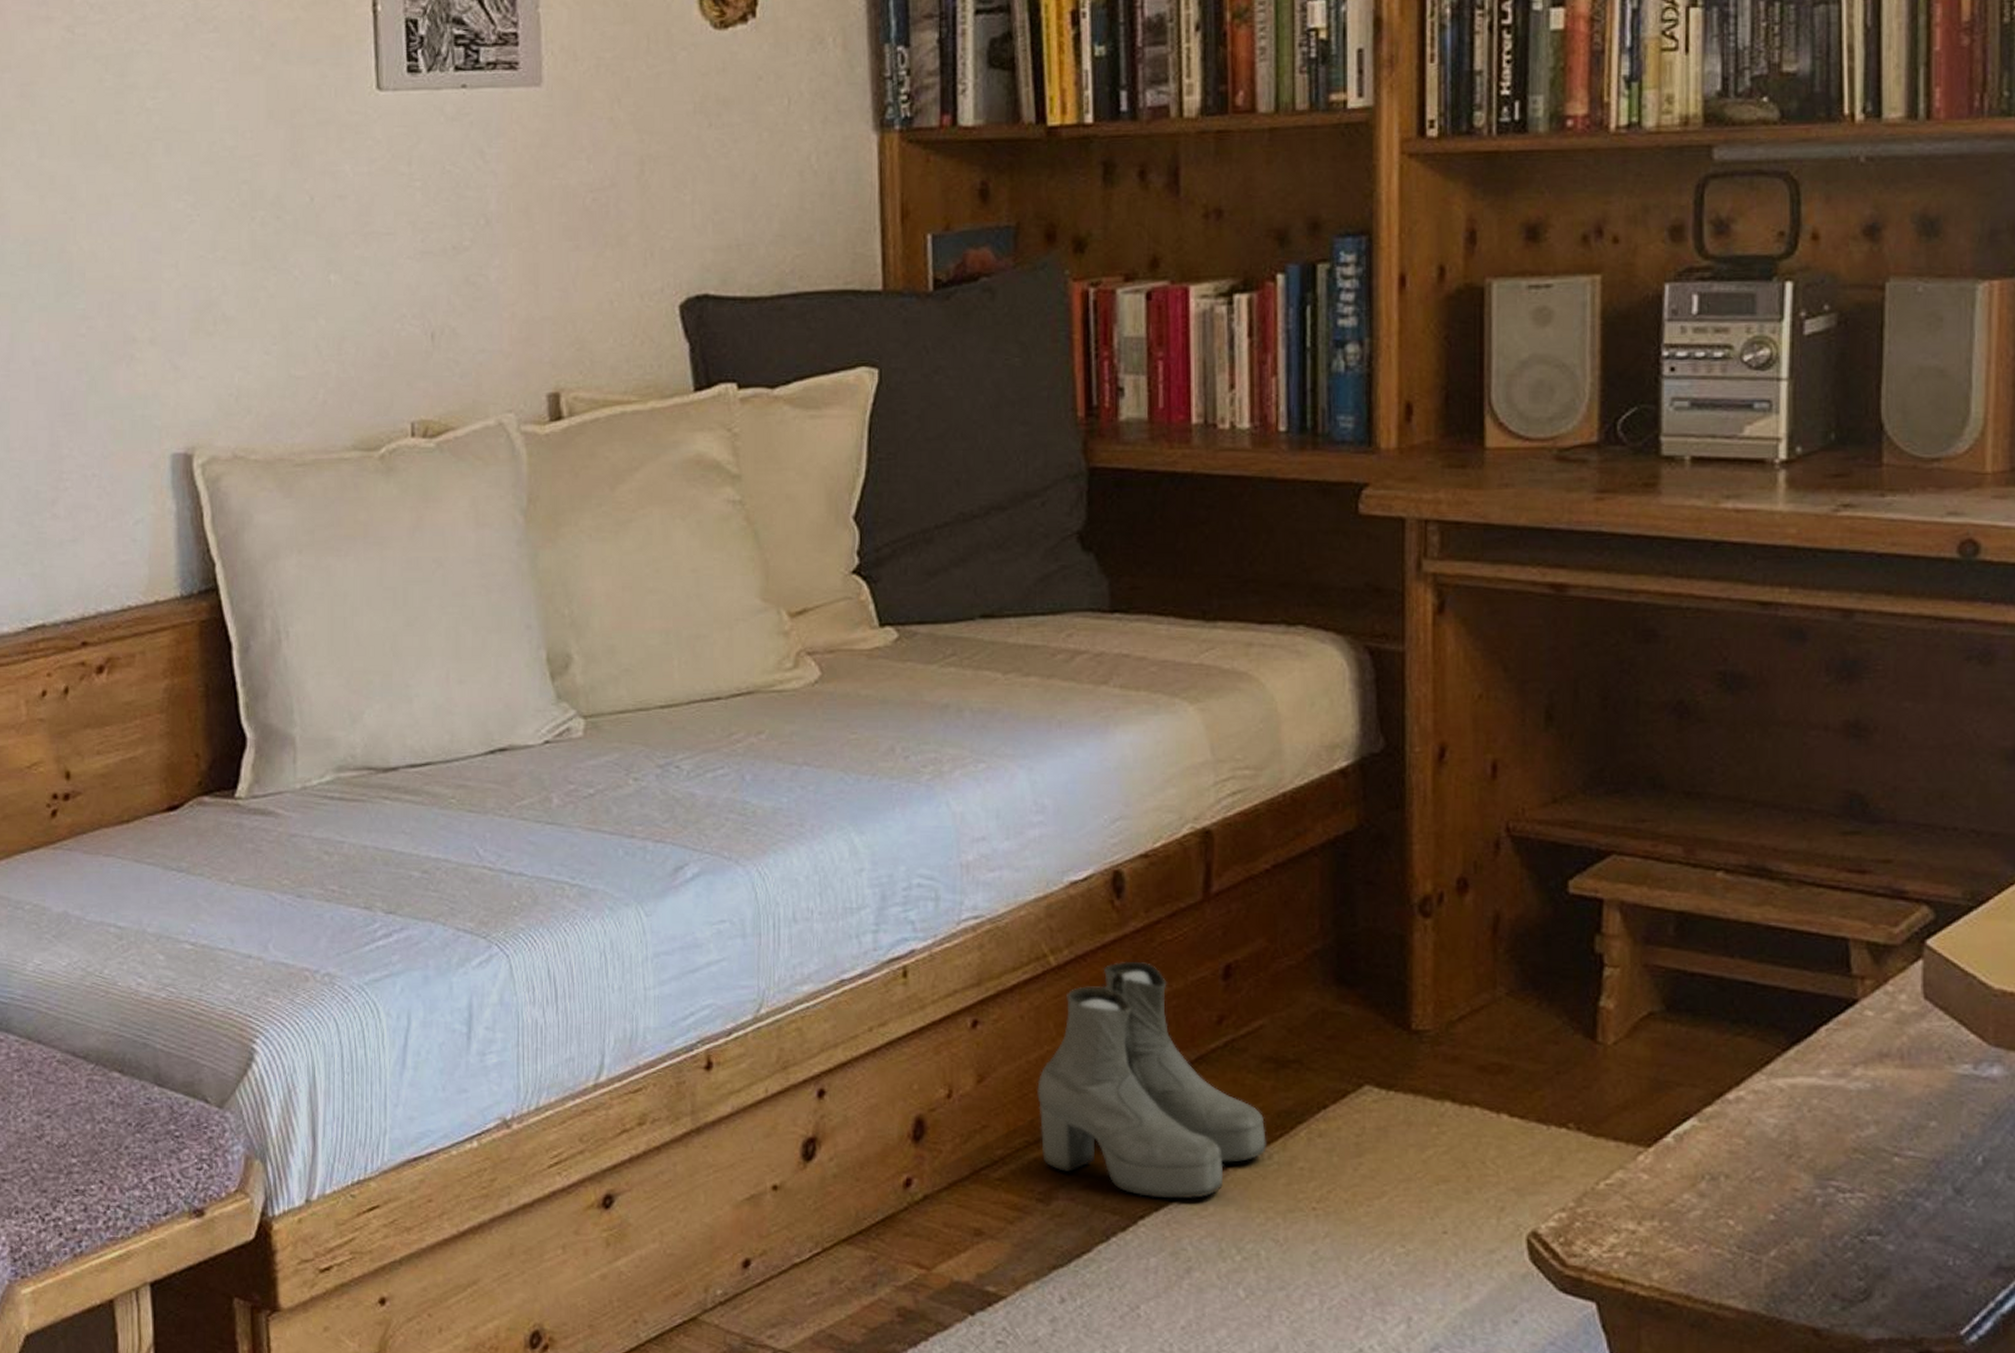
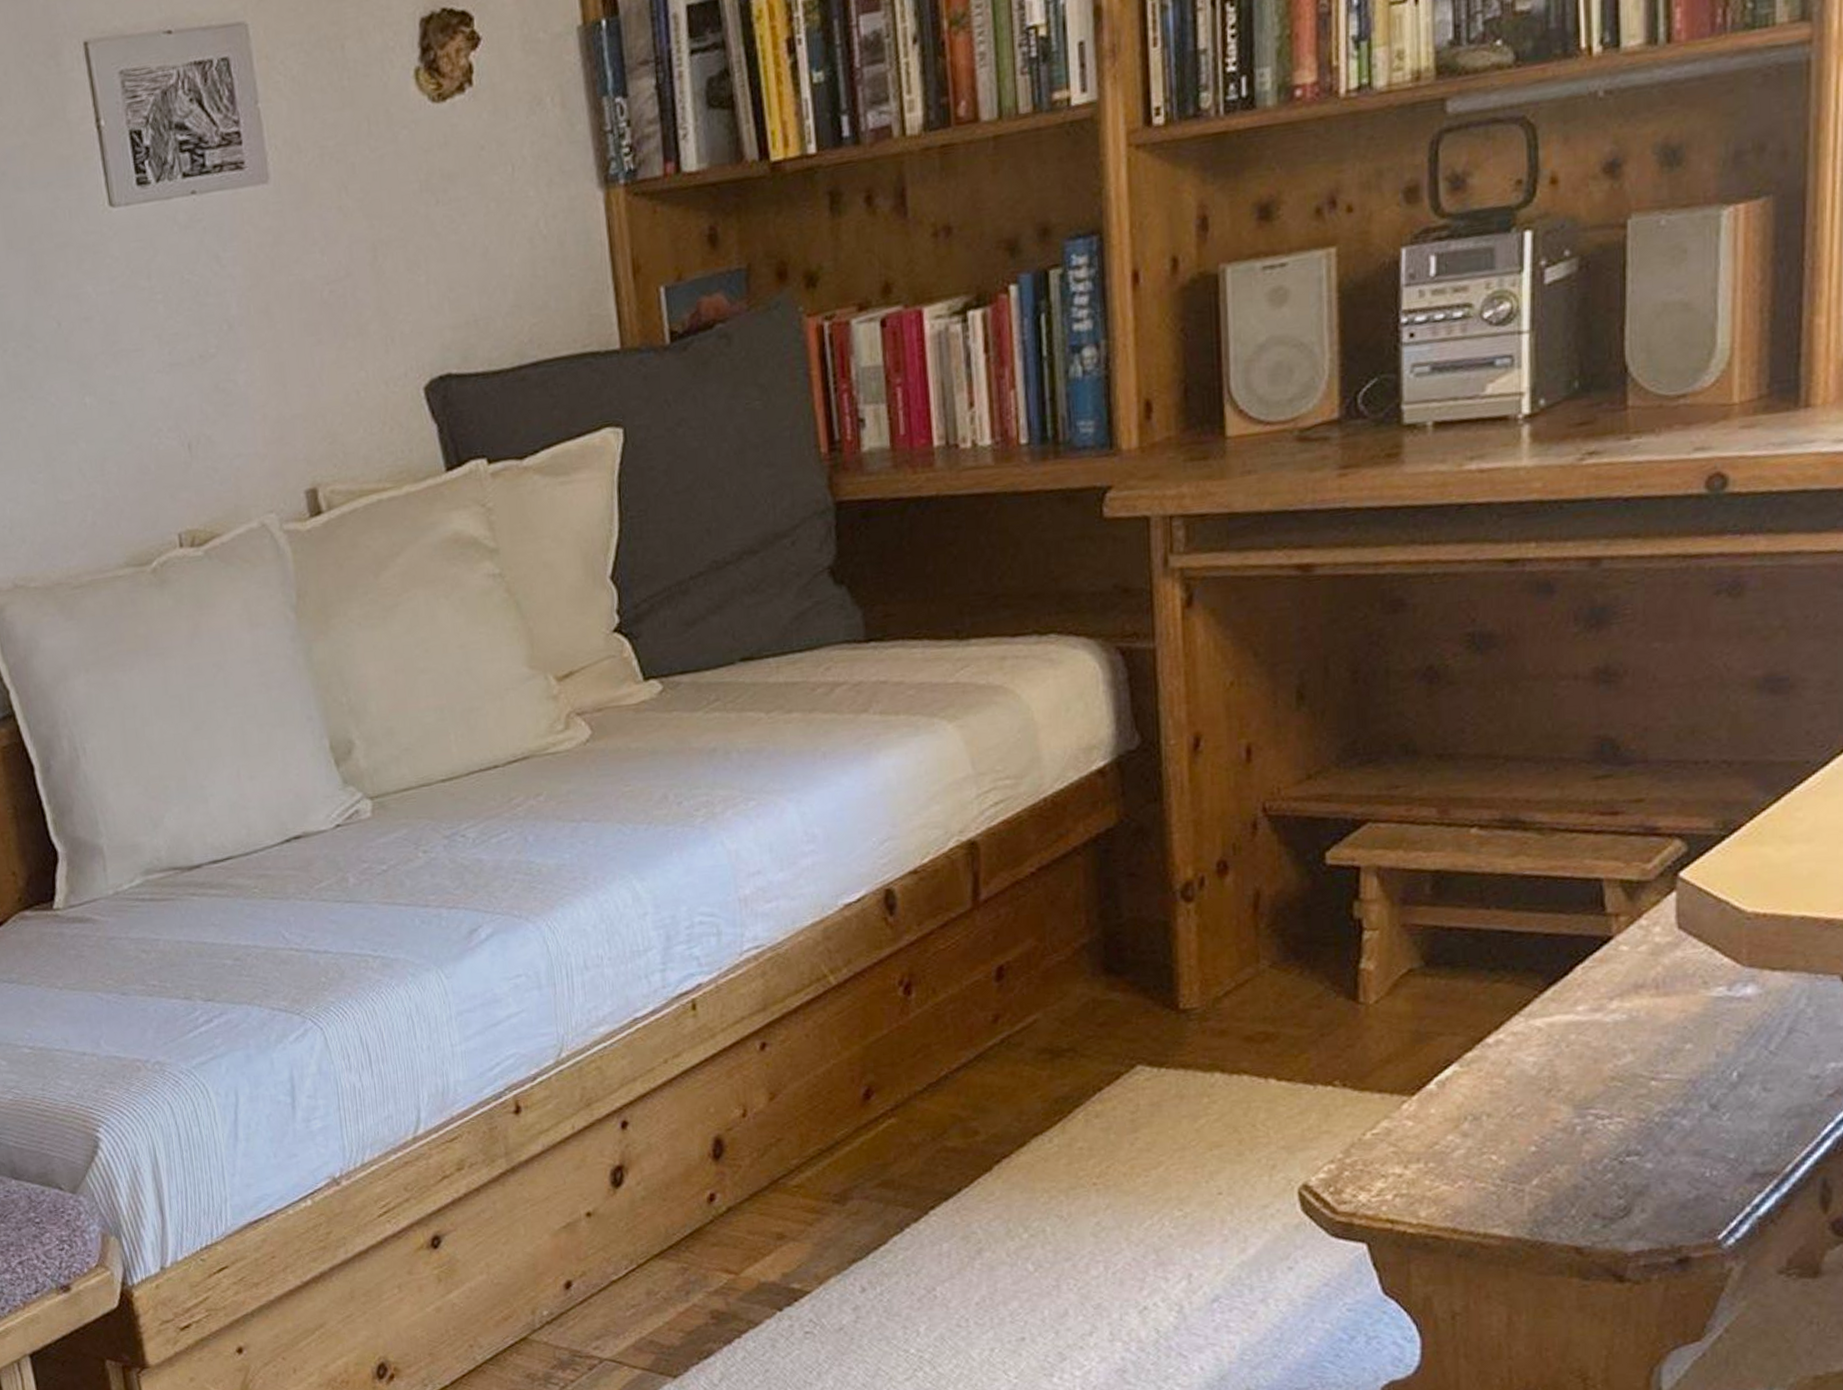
boots: present [1037,961,1266,1199] -> none [826,972,1046,1189]

